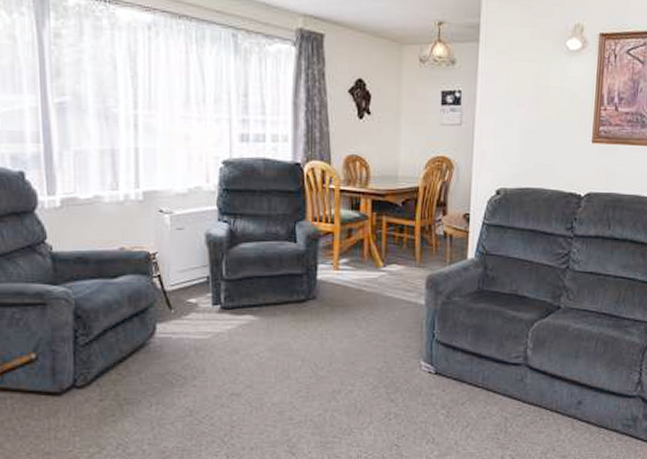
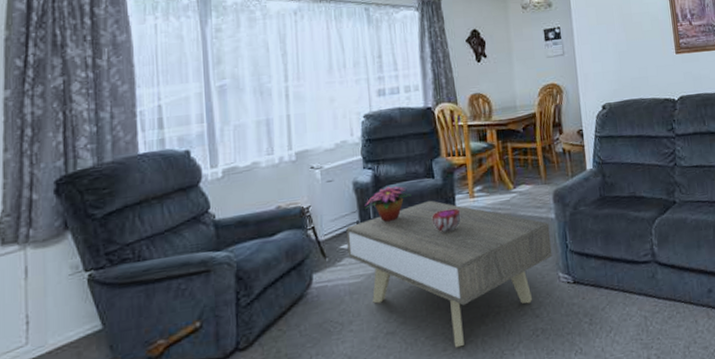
coffee table: none [195,265,418,419] -> present [346,200,552,348]
flower arrangement: none [217,244,269,281] -> present [365,186,411,222]
decorative bowl: none [291,278,322,302] -> present [433,208,461,233]

